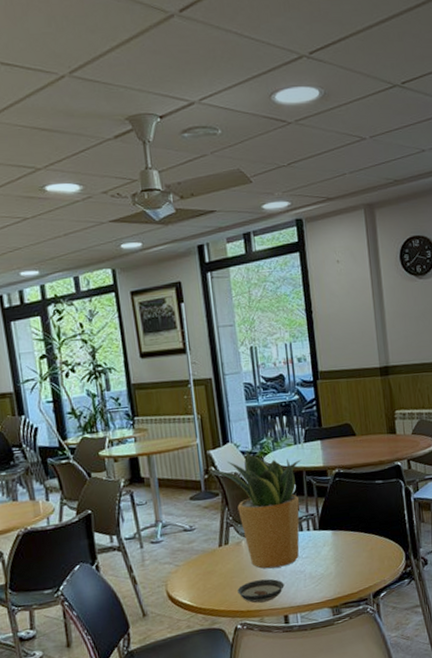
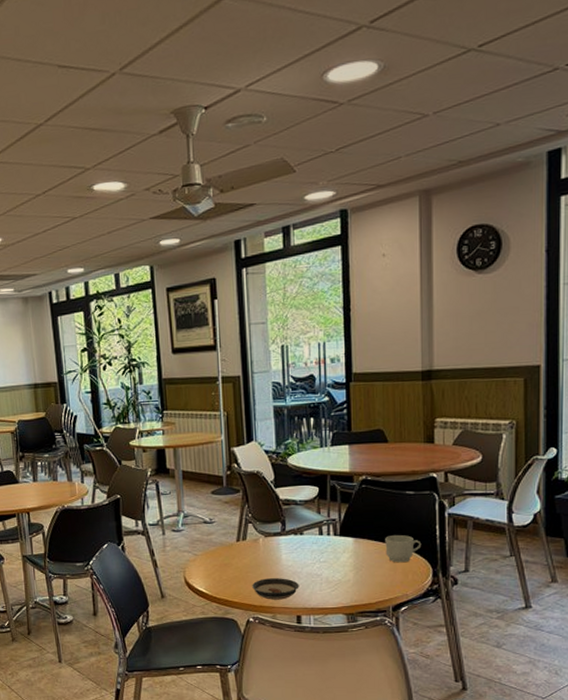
potted plant: present [211,452,302,569] -> none [234,452,327,568]
mug: none [361,523,394,551] -> present [385,535,422,563]

